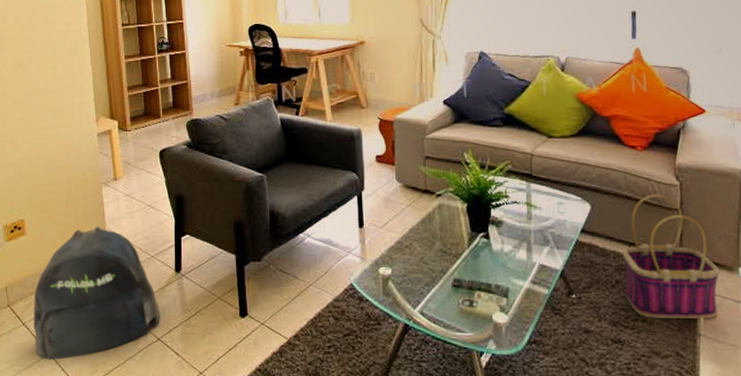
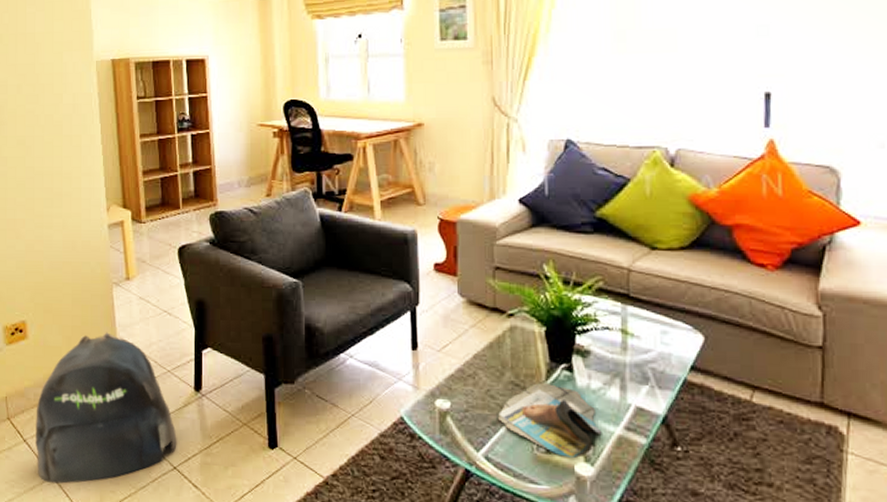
magazine: none [430,248,514,308] -> present [498,382,602,458]
basket: present [623,194,720,319] -> none [745,326,873,489]

